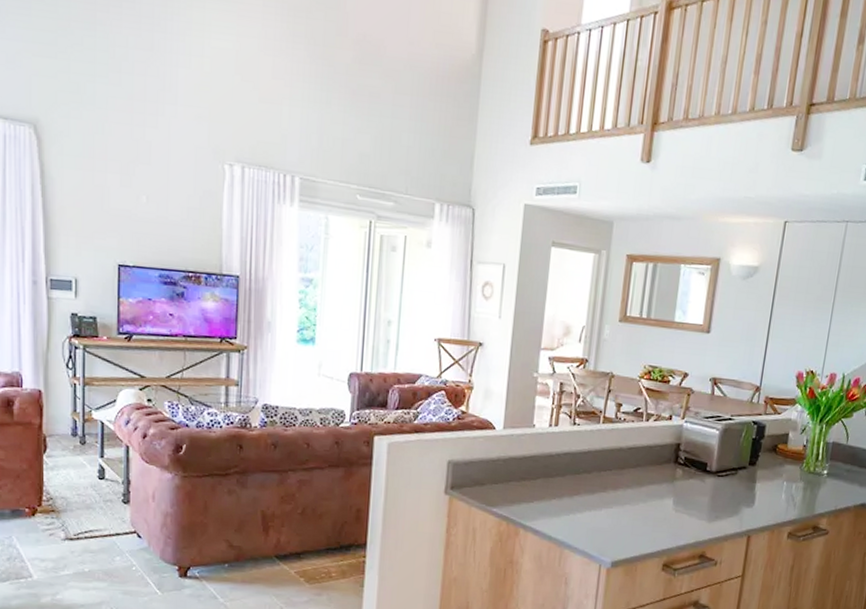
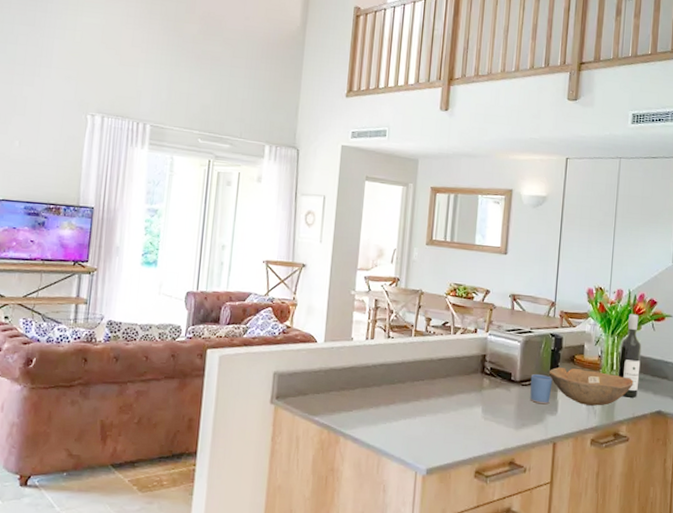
mug: none [726,464,752,496] -> present [530,374,553,405]
bowl: none [747,457,839,498] -> present [548,367,634,406]
bottle: none [822,400,852,490] -> present [618,314,642,398]

